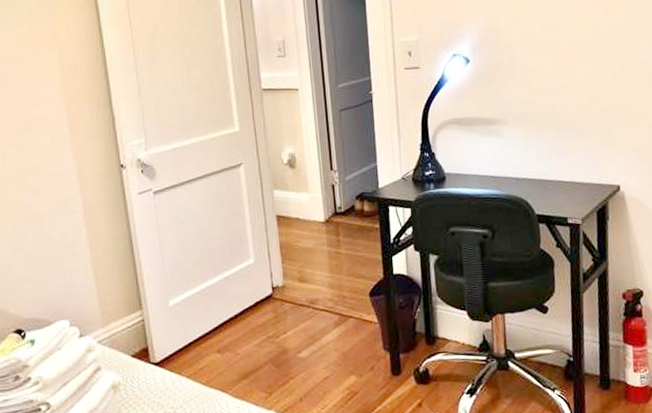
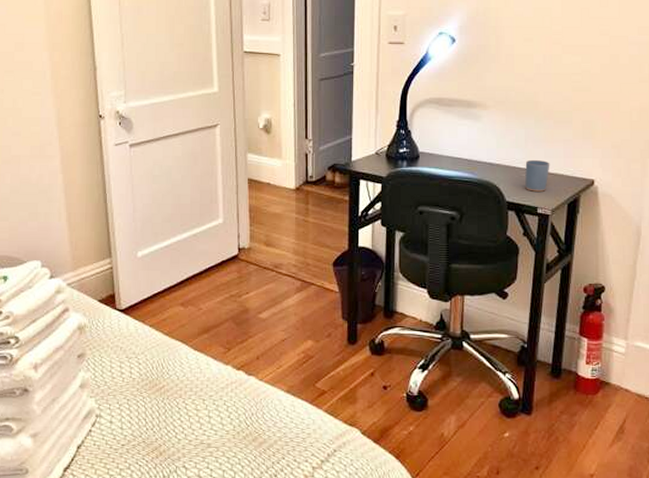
mug: none [550,170,576,202] -> present [525,159,550,192]

